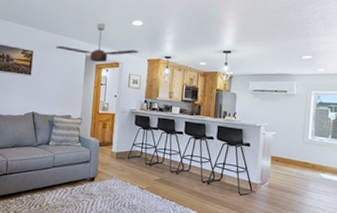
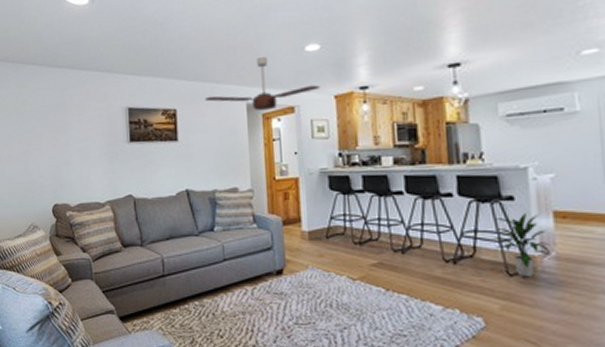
indoor plant: none [233,155,267,197] -> present [492,212,552,278]

